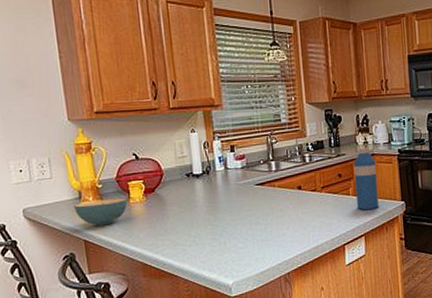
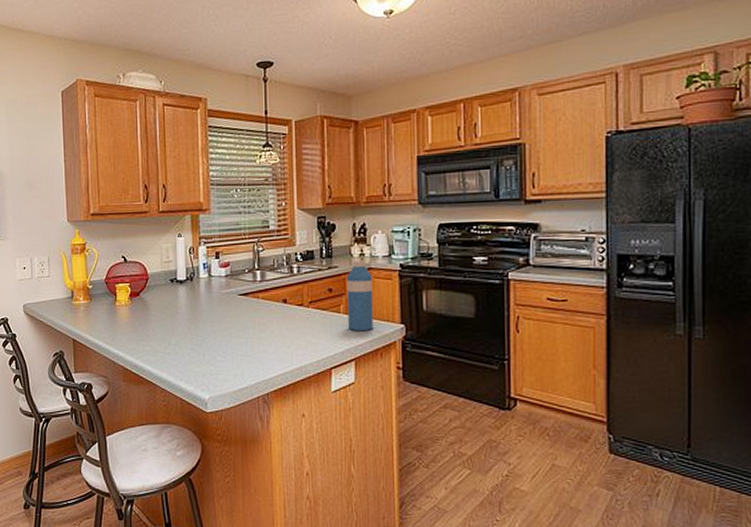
cereal bowl: present [74,198,128,226] -> none [67,300,114,326]

